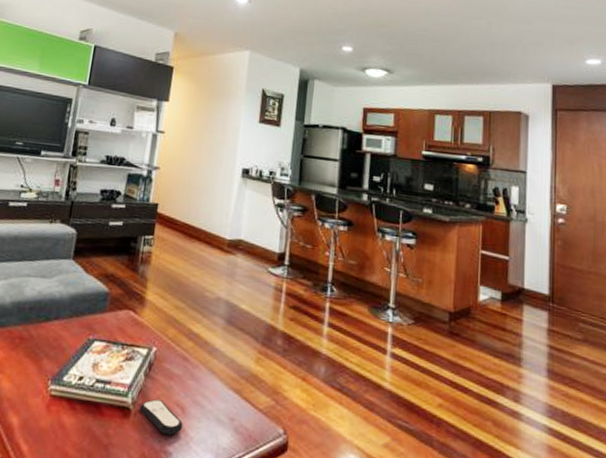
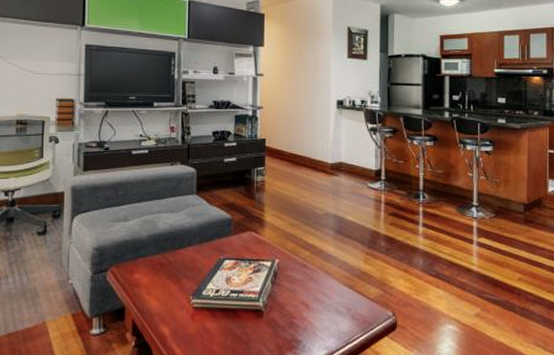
remote control: present [139,399,183,436] -> none [270,301,308,328]

